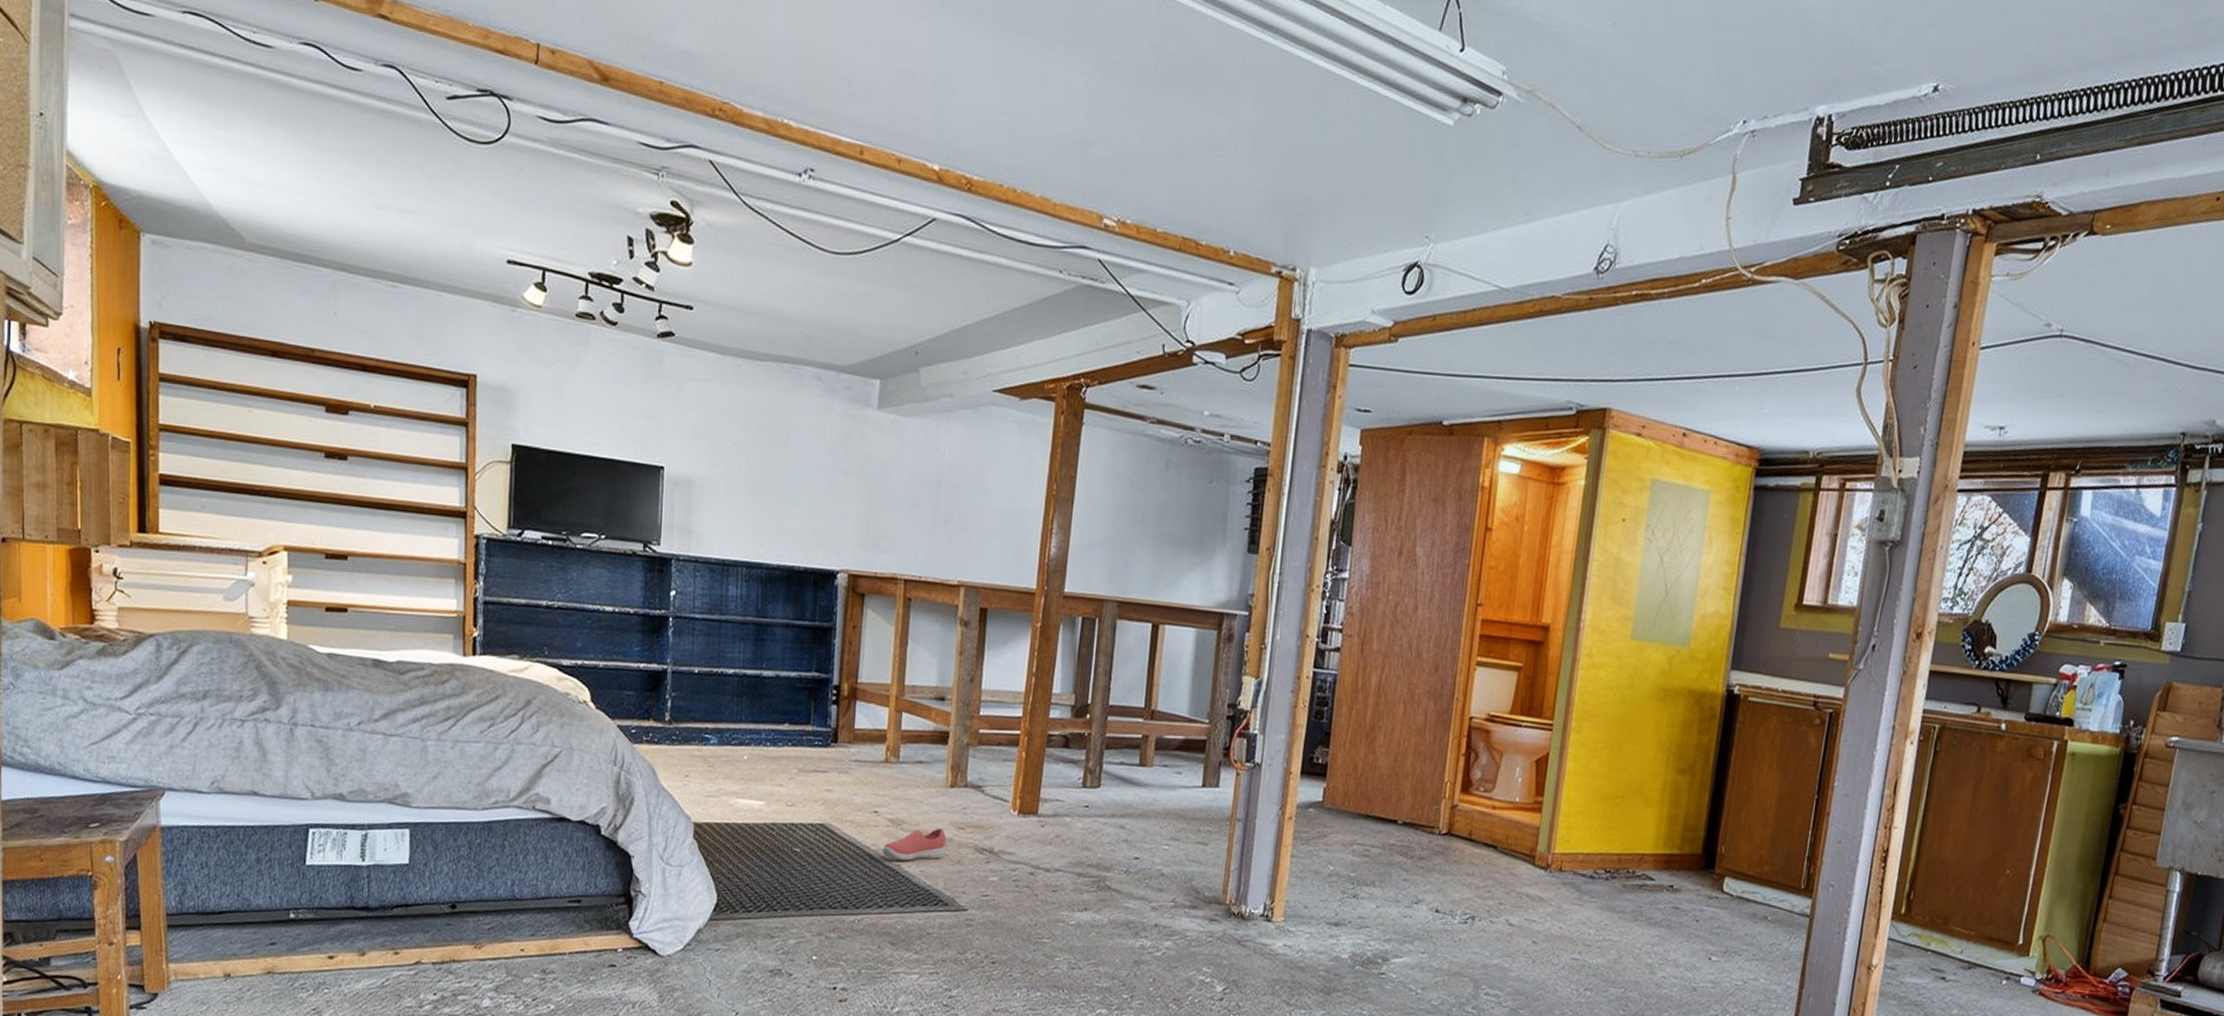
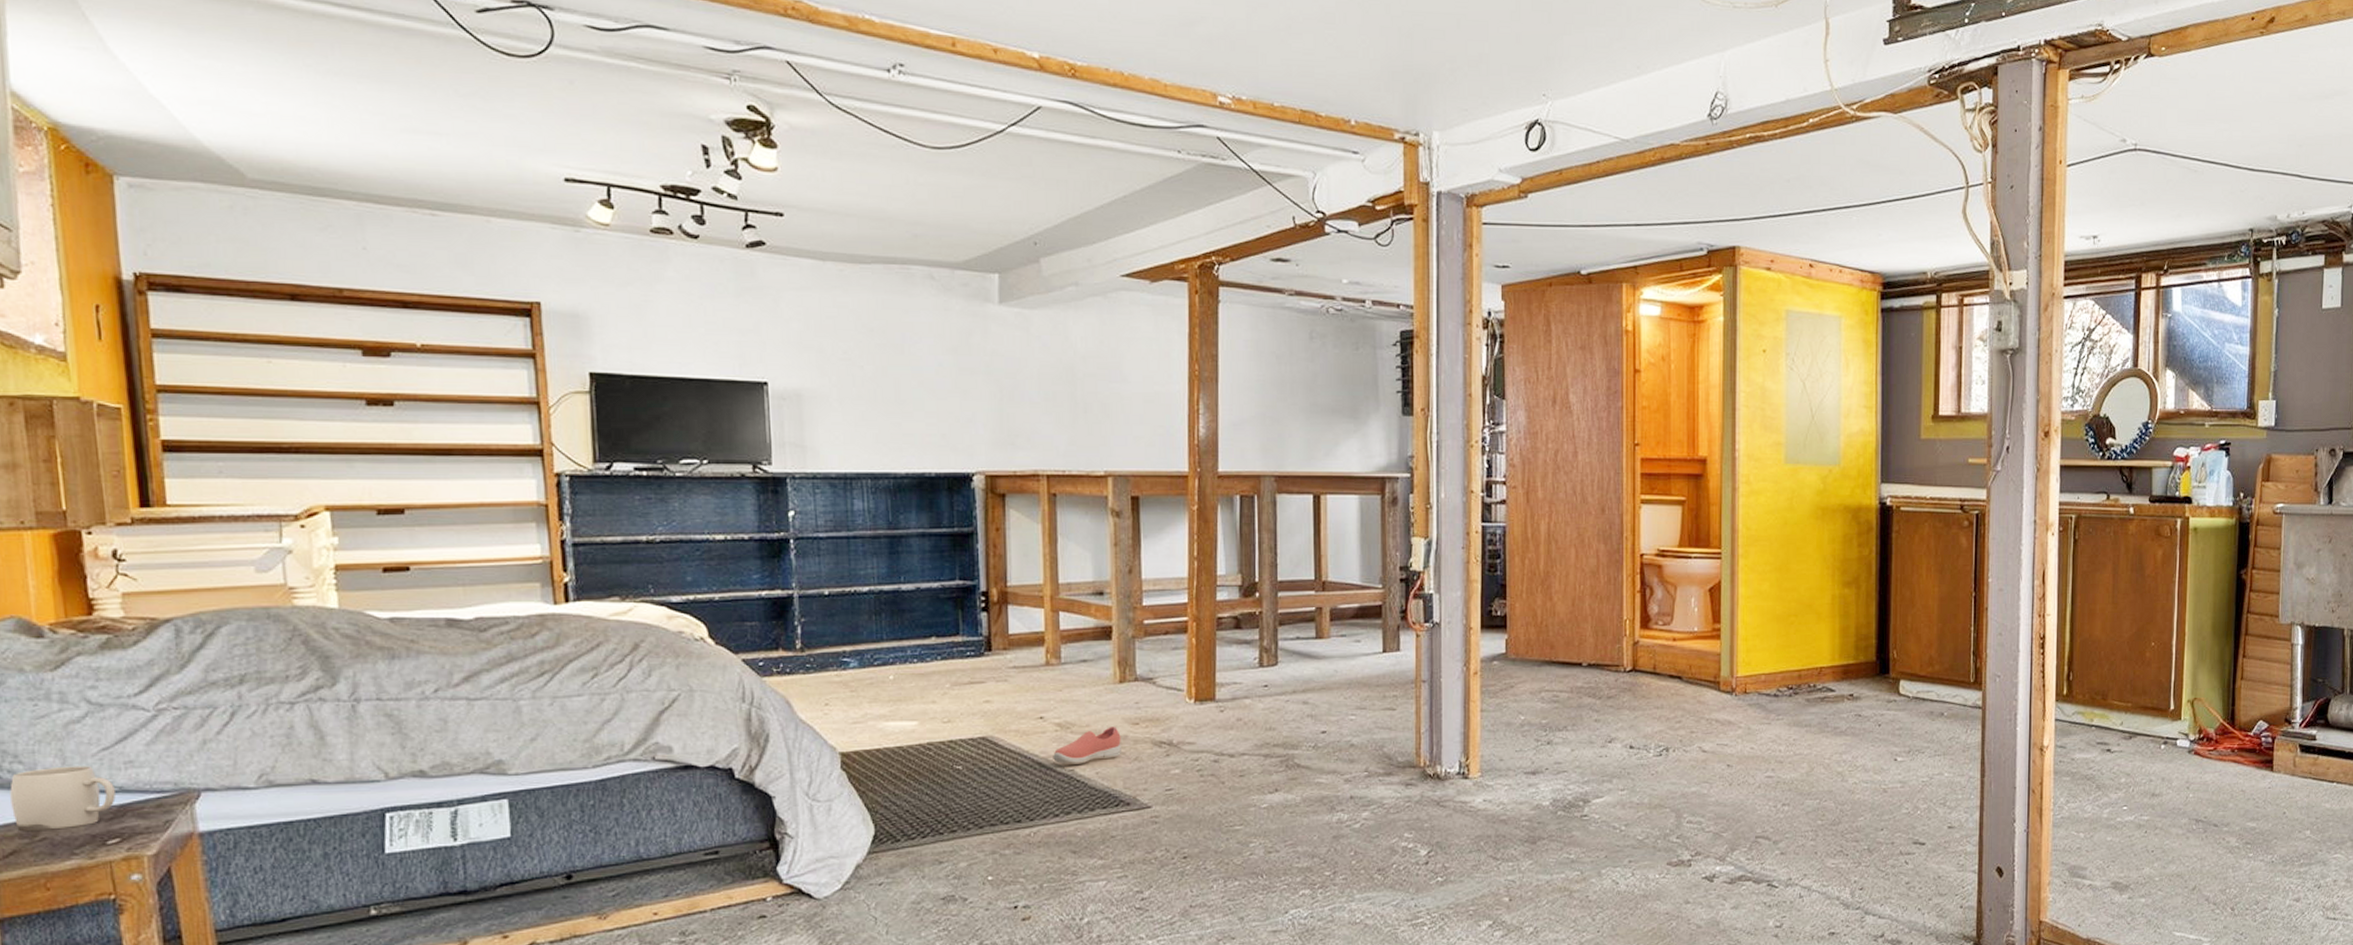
mug: none [19,754,99,810] -> present [10,766,116,832]

